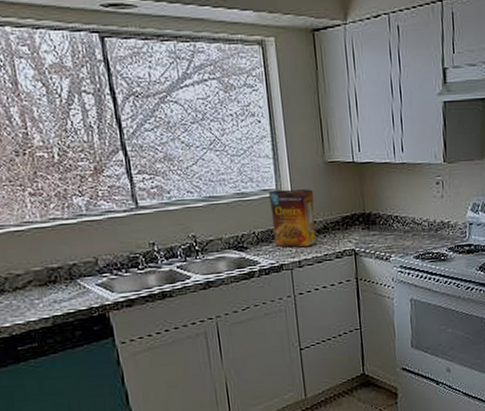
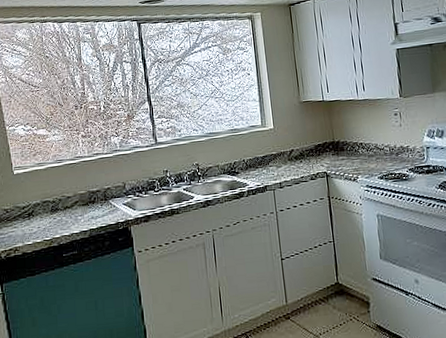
cereal box: present [269,189,318,247] -> none [256,124,296,171]

